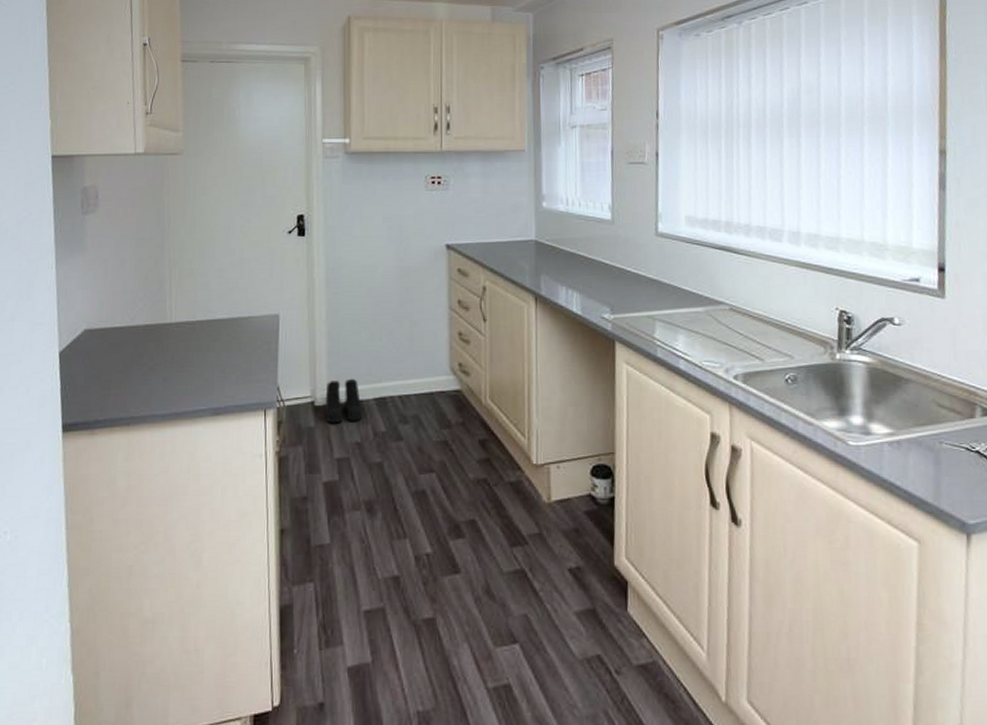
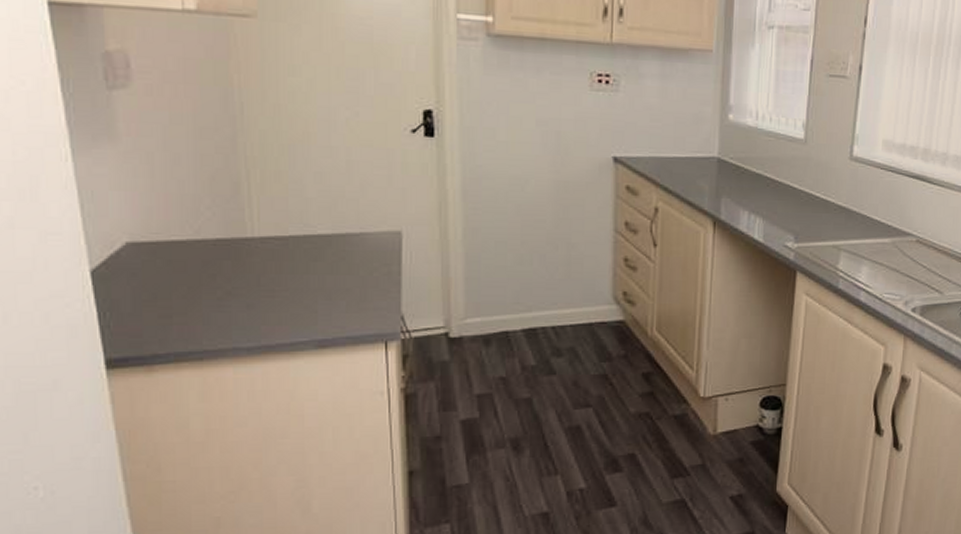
boots: present [325,378,363,424] -> none [462,307,509,357]

